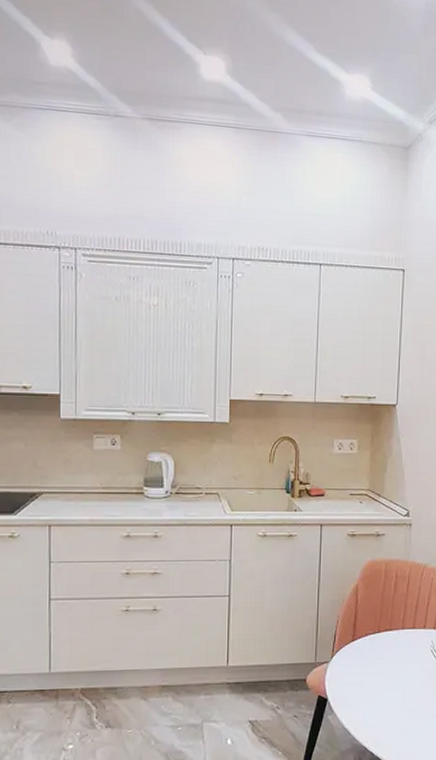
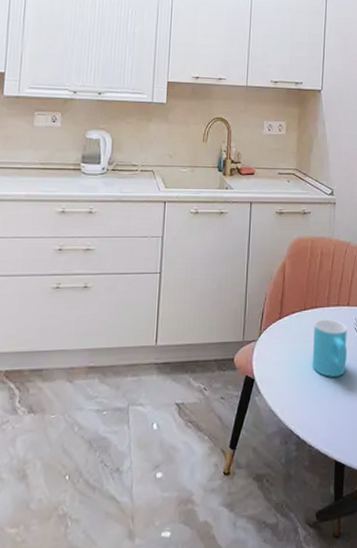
cup: none [386,641,423,698] -> present [312,319,347,377]

